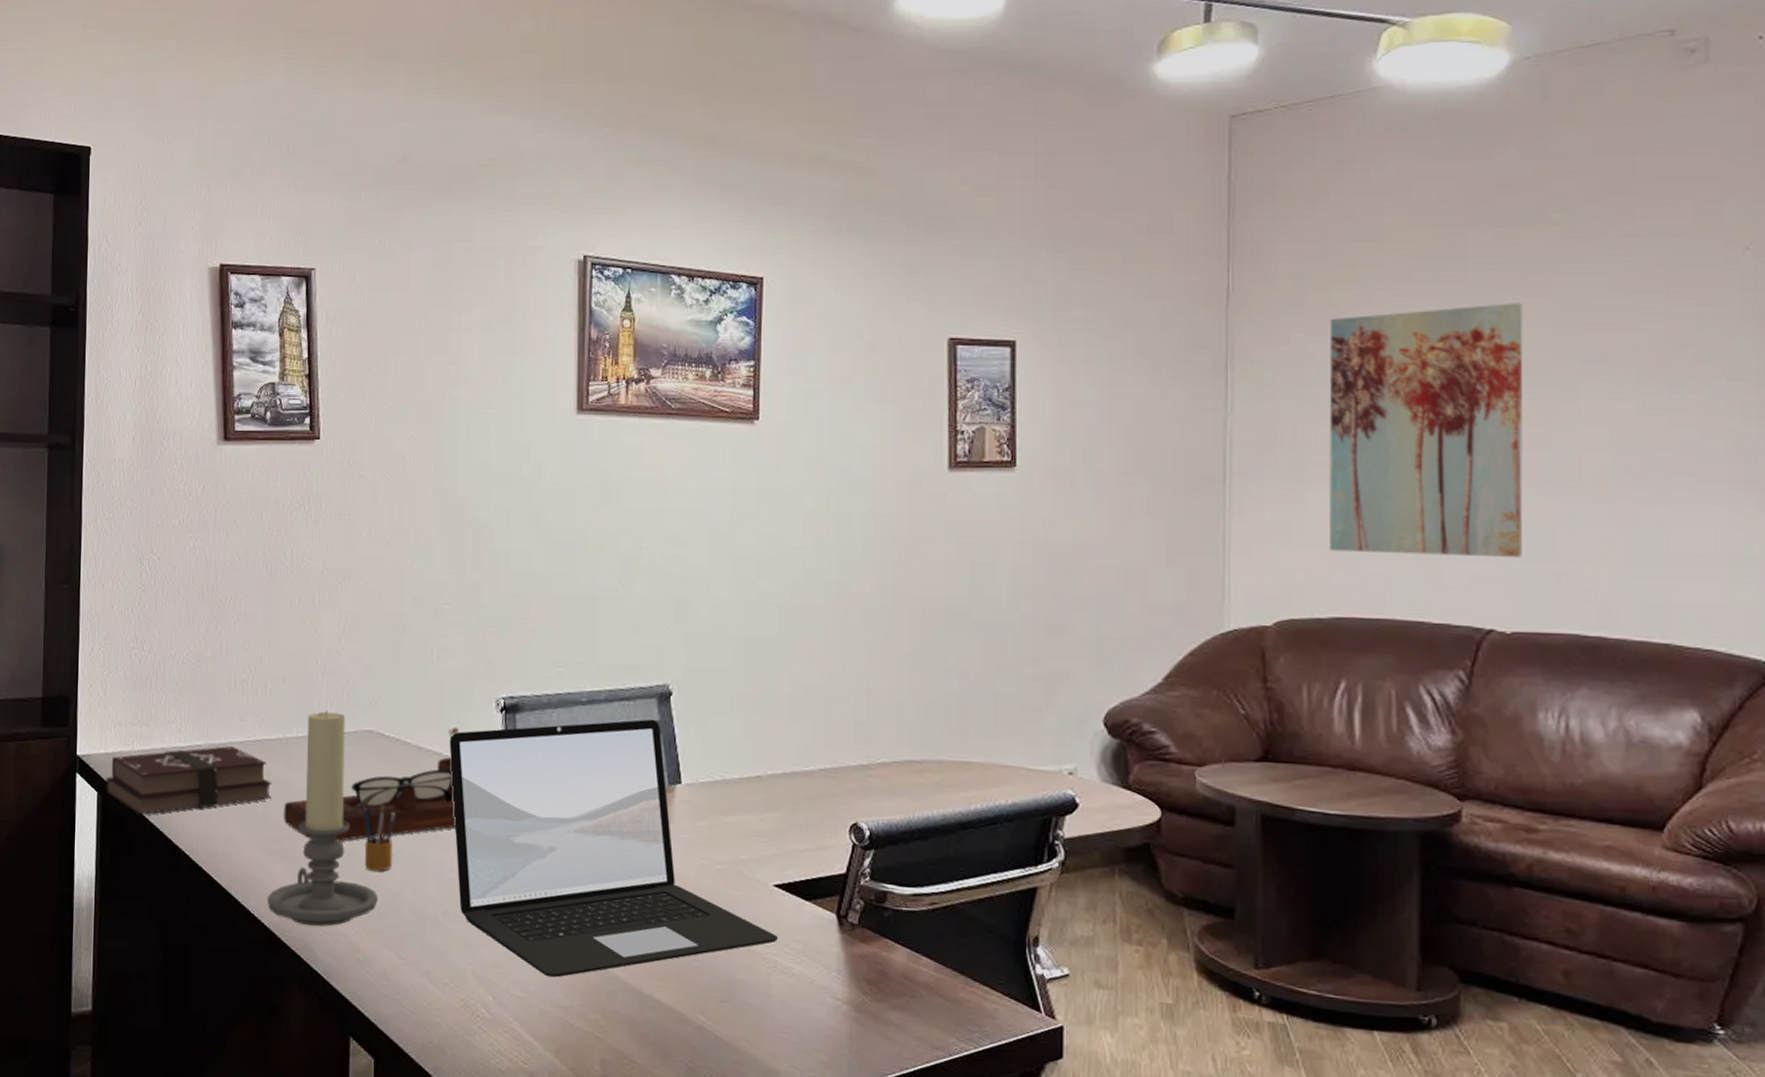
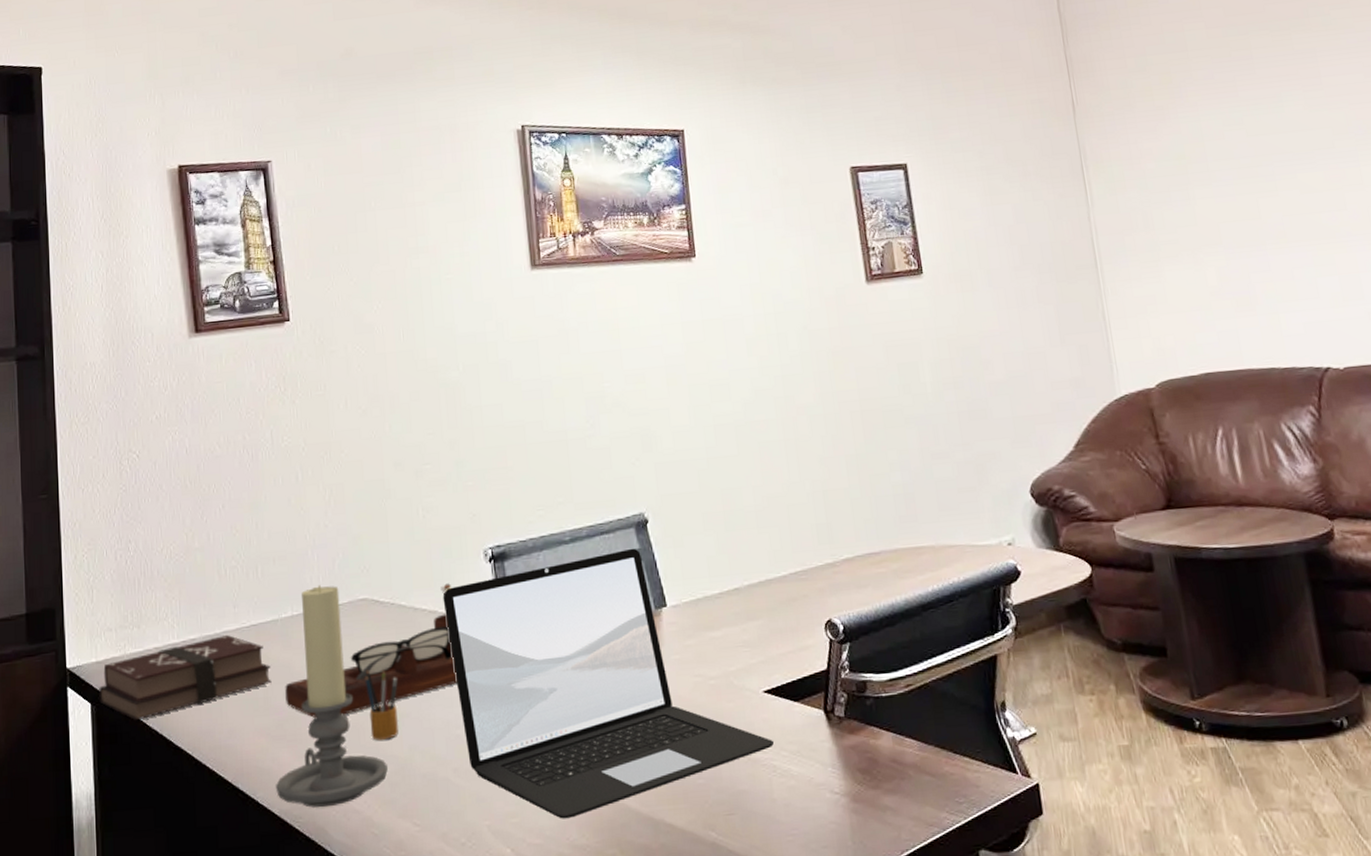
wall art: present [1329,303,1523,558] -> none [1158,91,1340,316]

